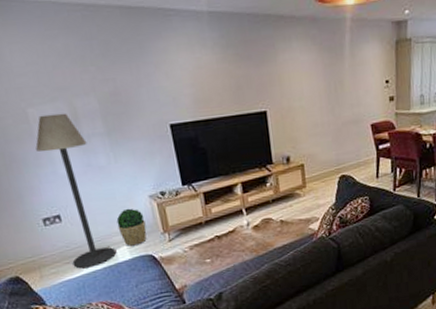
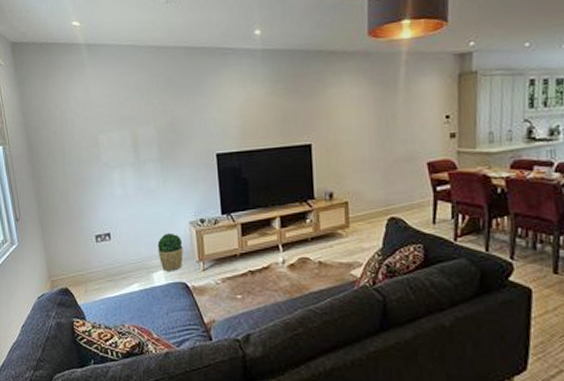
floor lamp: present [35,113,117,269] -> none [100,139,154,288]

